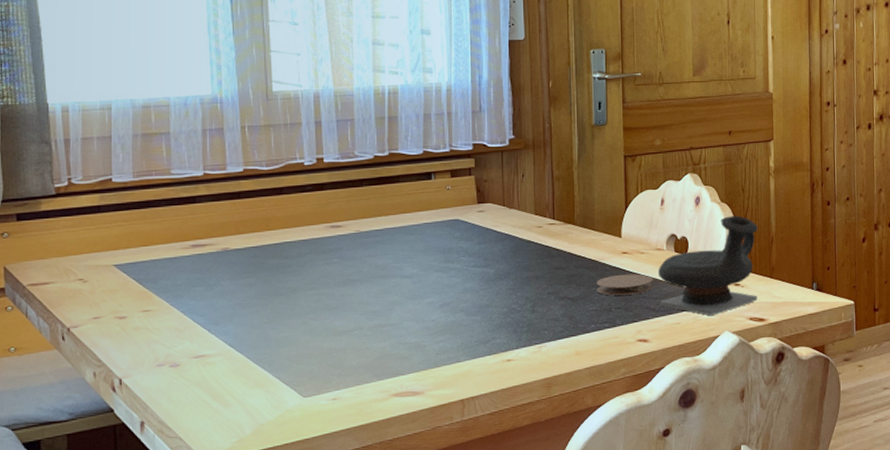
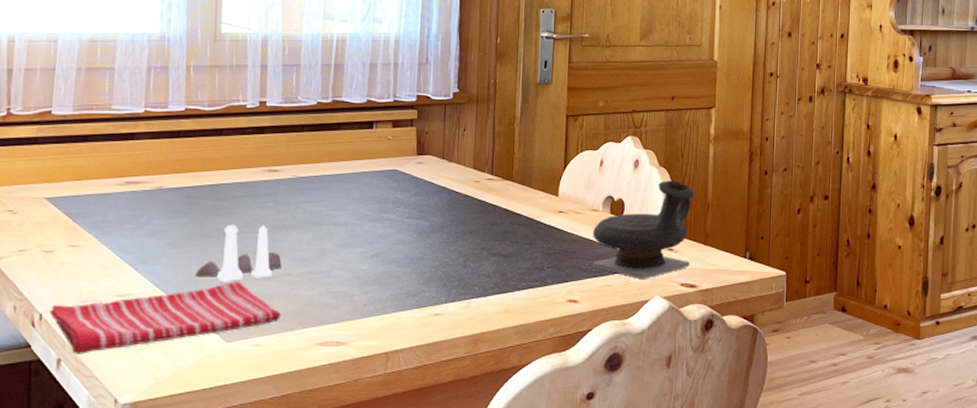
dish towel: none [129,337,355,417] -> present [49,281,281,354]
salt and pepper shaker set: none [268,280,352,338] -> present [196,224,282,281]
coaster: present [596,274,653,296] -> none [529,233,587,254]

